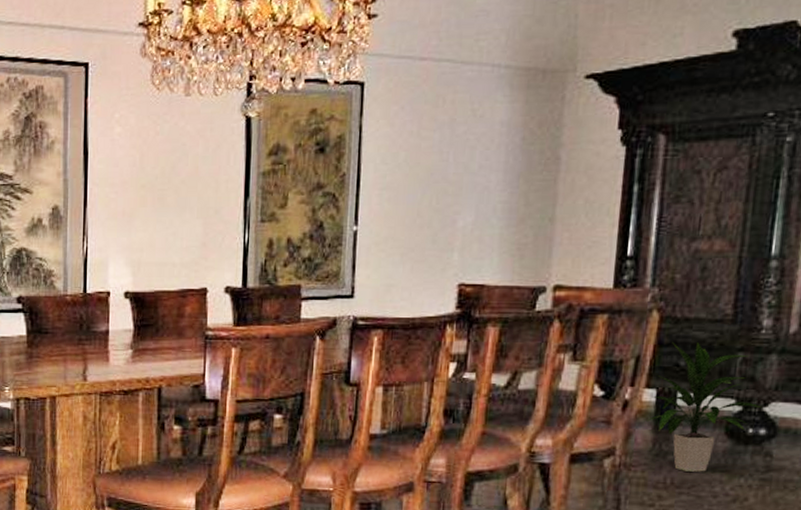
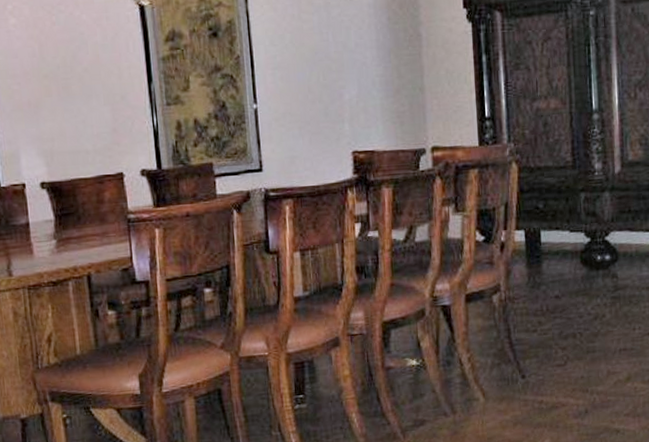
indoor plant: present [646,342,763,472] -> none [521,187,605,298]

